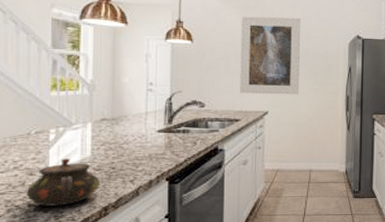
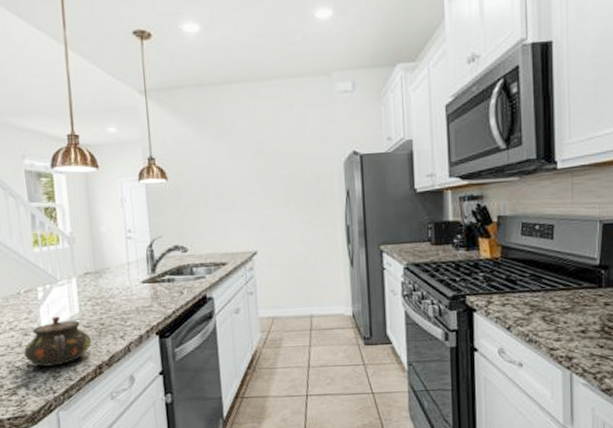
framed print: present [240,16,301,95] -> none [217,138,290,234]

